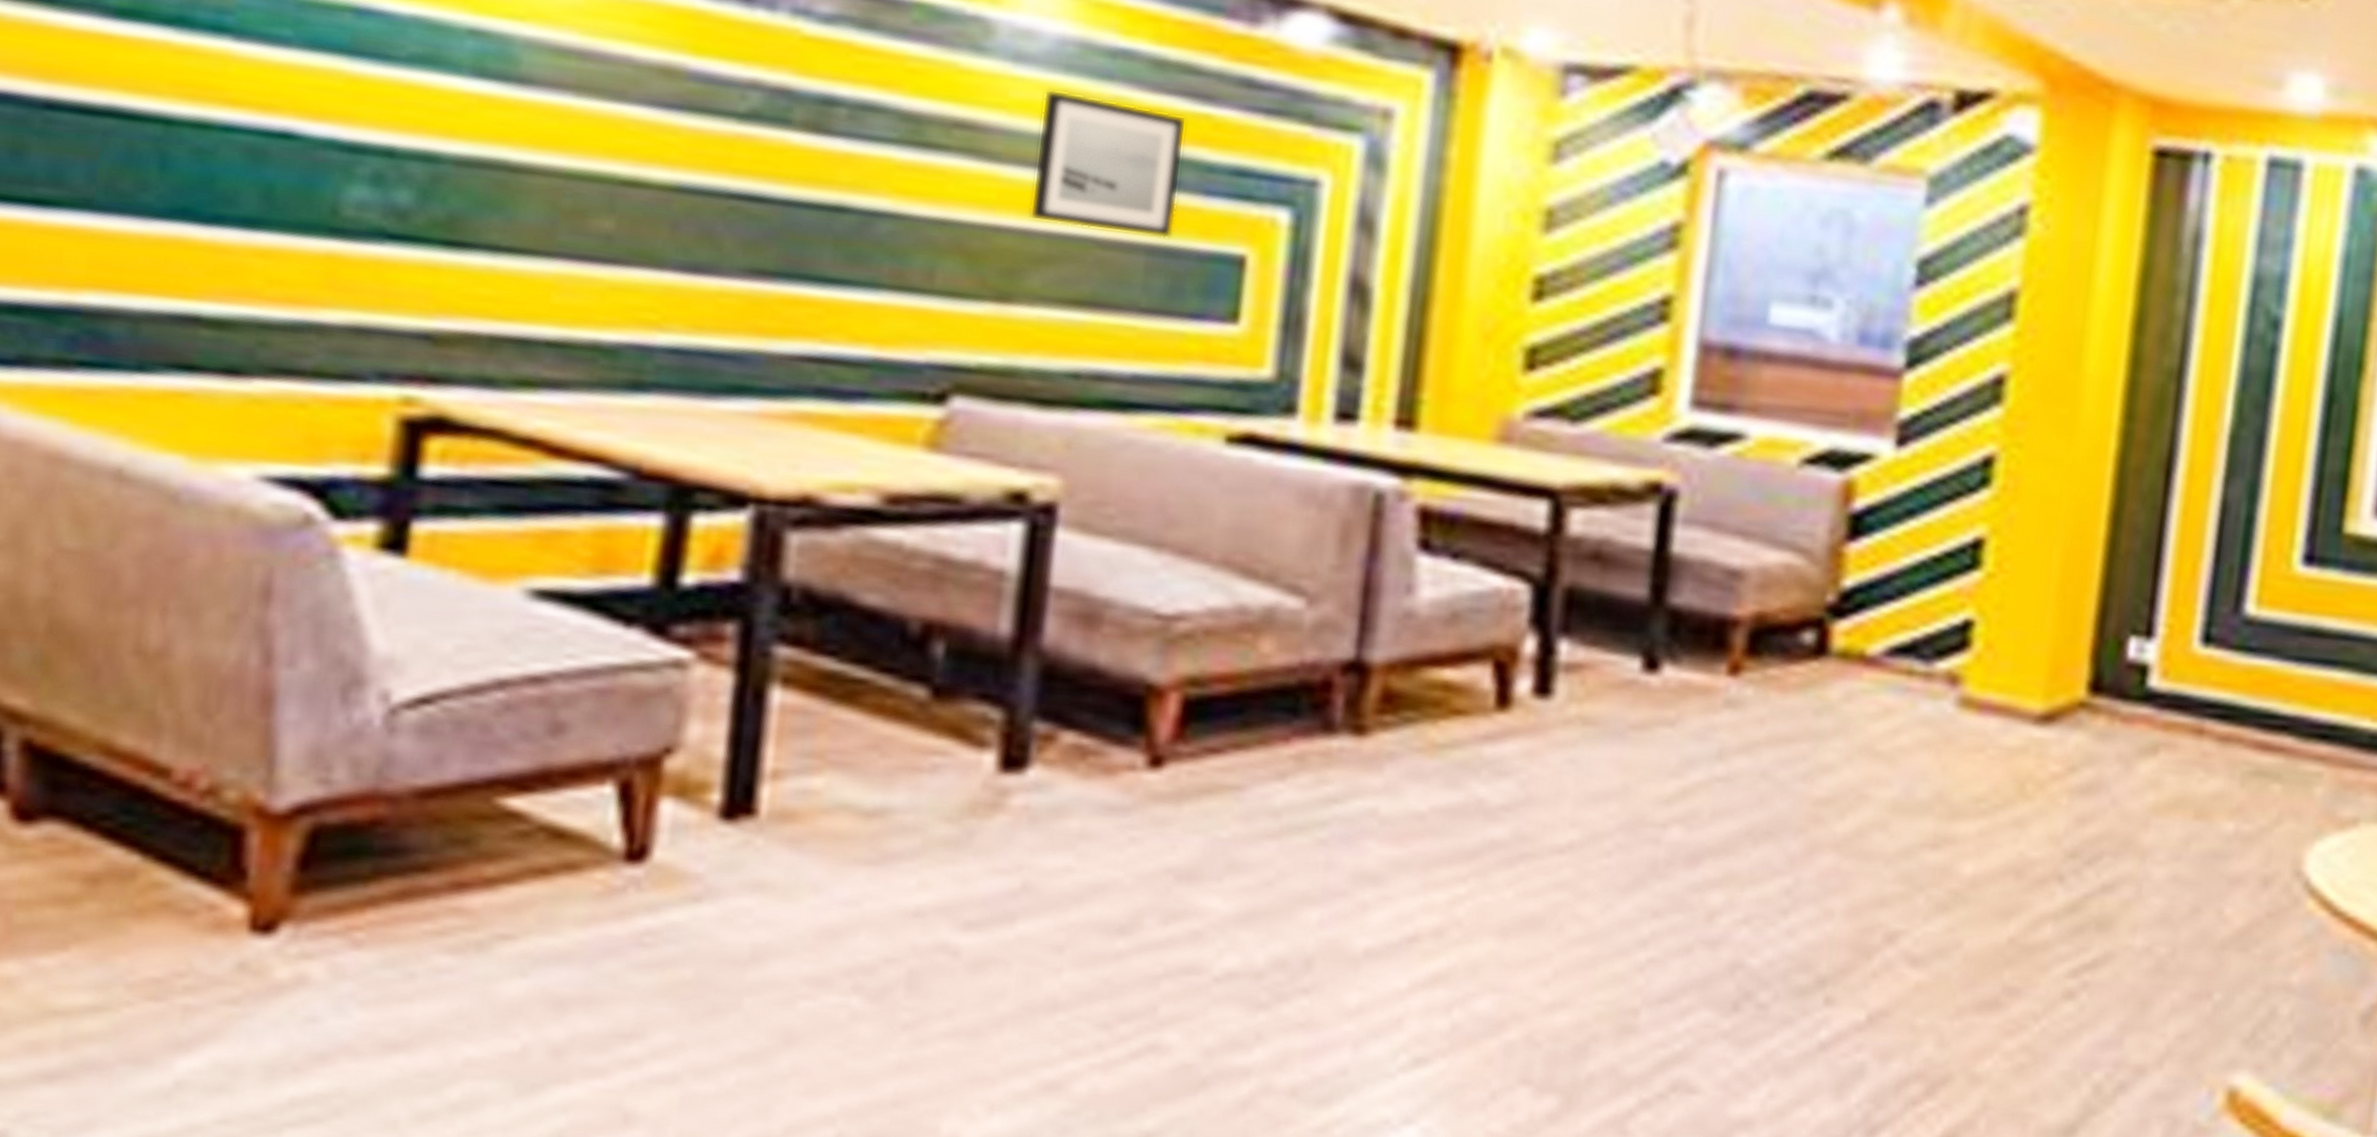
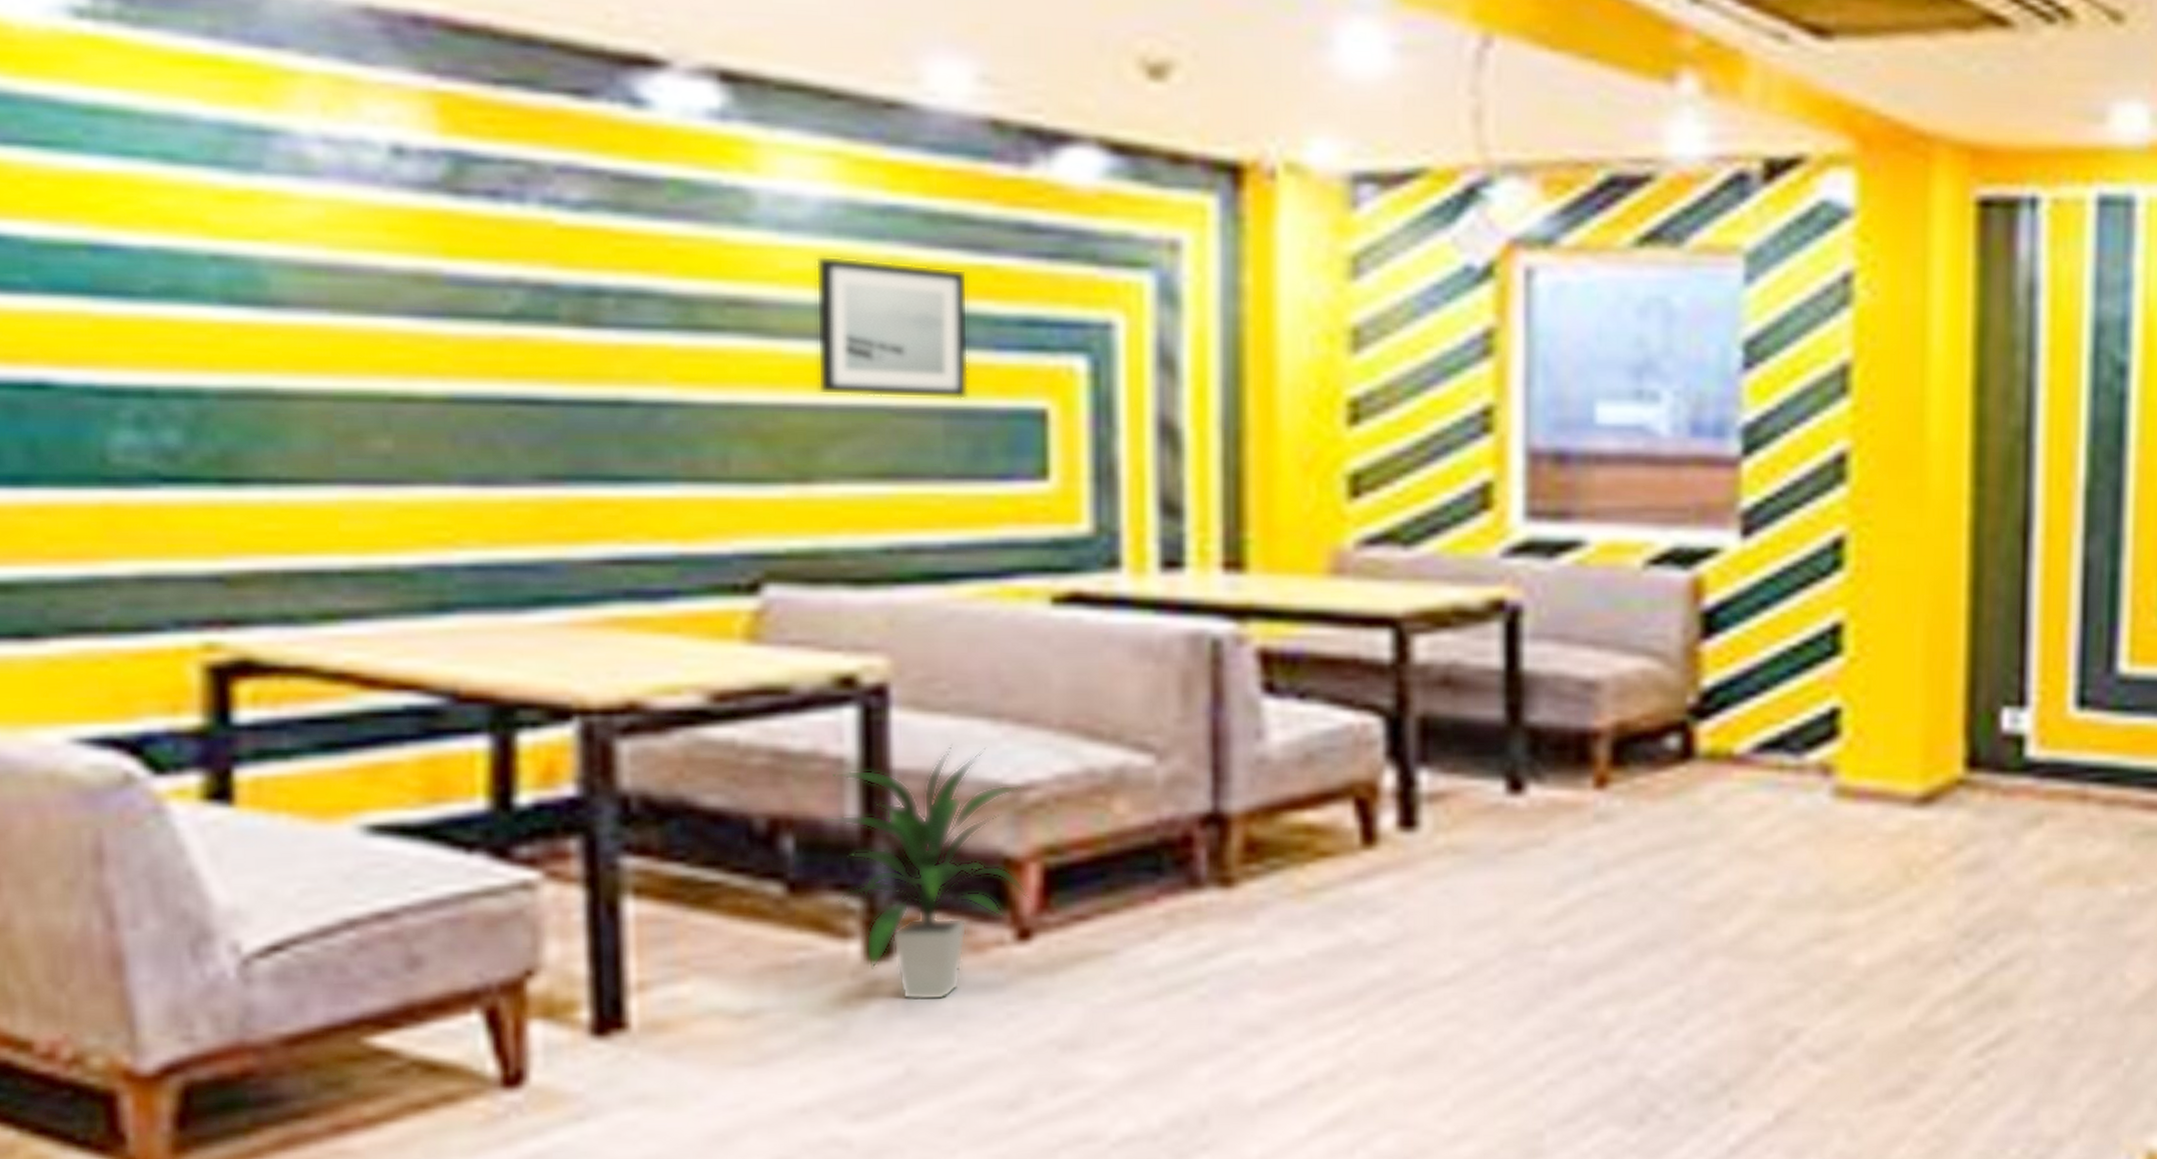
indoor plant: none [977,568,1173,819] -> present [824,744,1032,1002]

